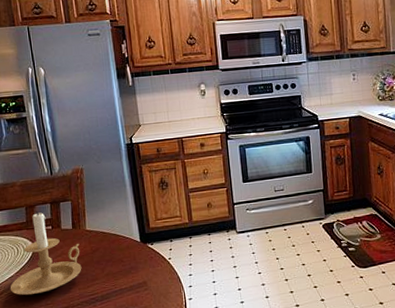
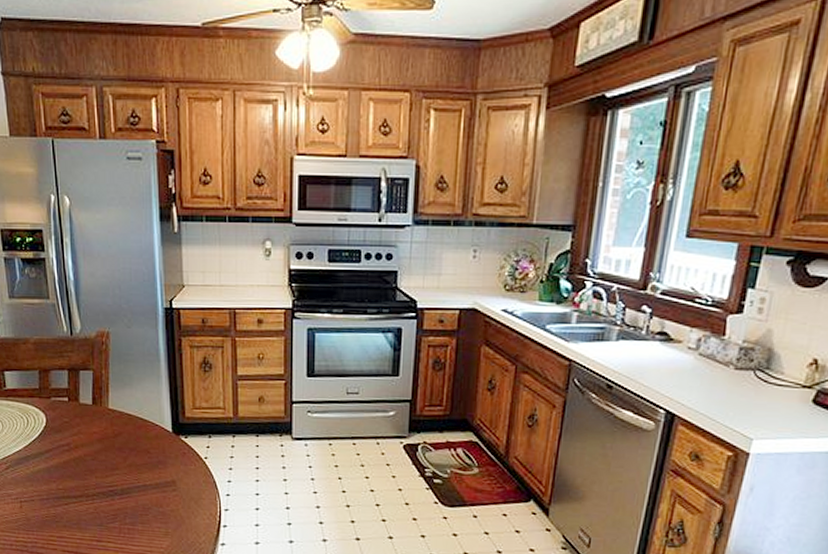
candle holder: present [10,211,82,296] -> none [17,378,101,476]

